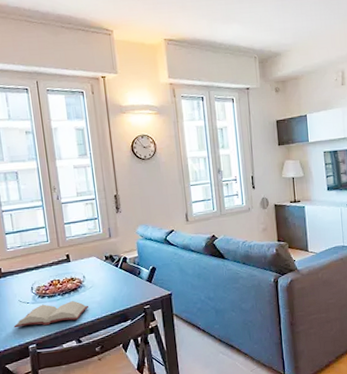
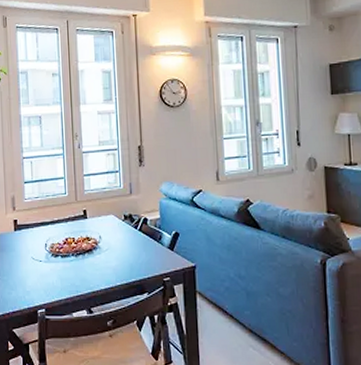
hardback book: present [13,301,89,328] -> none [24,264,104,289]

